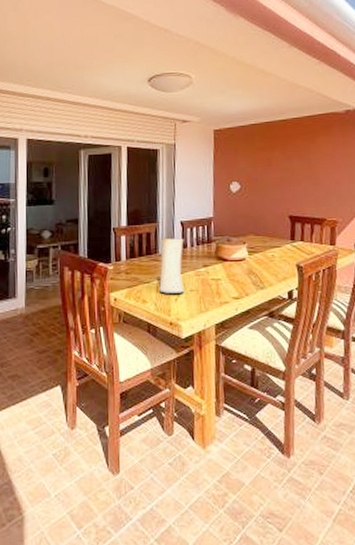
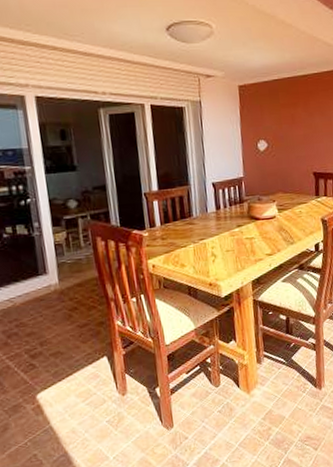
vase: present [159,238,184,294] -> none [194,200,221,256]

